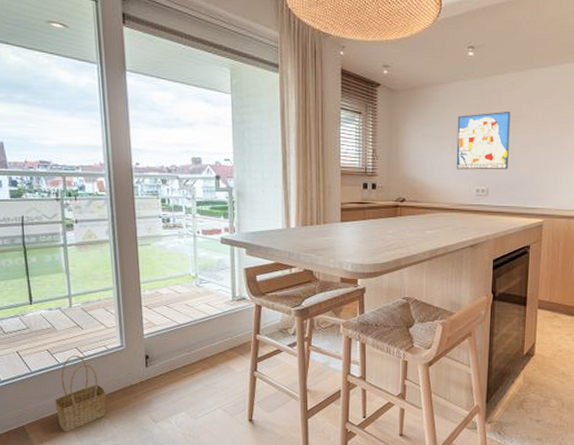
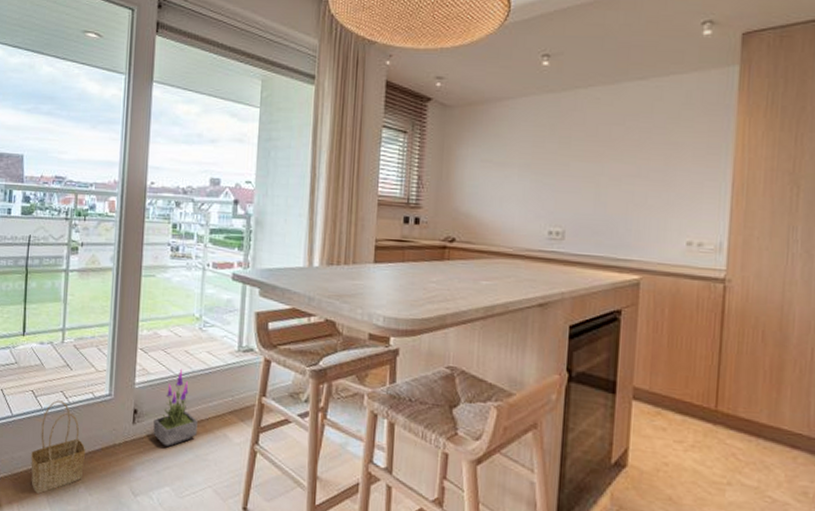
potted plant: none [164,319,204,381] -> present [153,368,198,447]
wall art: present [456,112,511,170] -> none [522,134,597,207]

